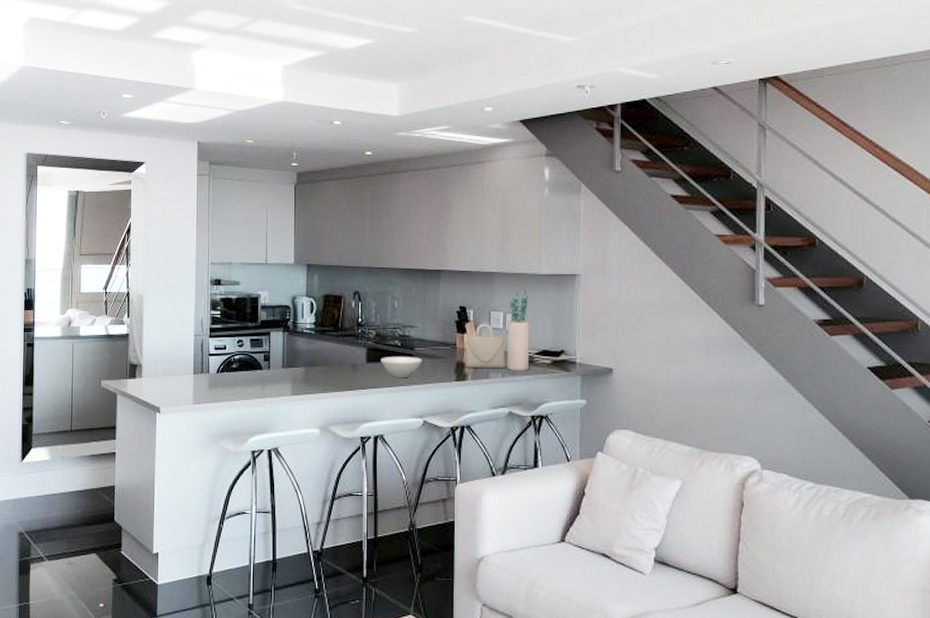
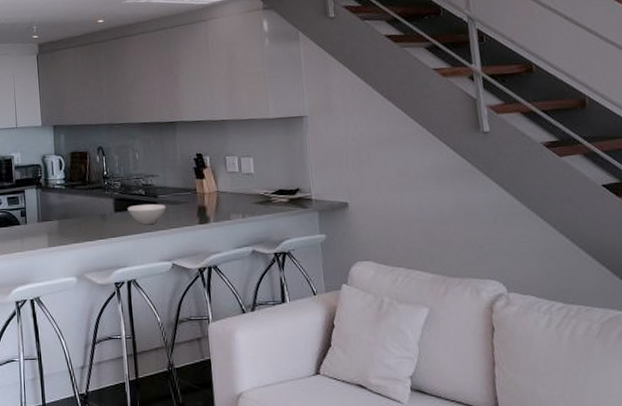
handbag: present [464,323,508,369] -> none [204,168,246,211]
vase: present [506,287,530,372] -> none [242,132,267,212]

